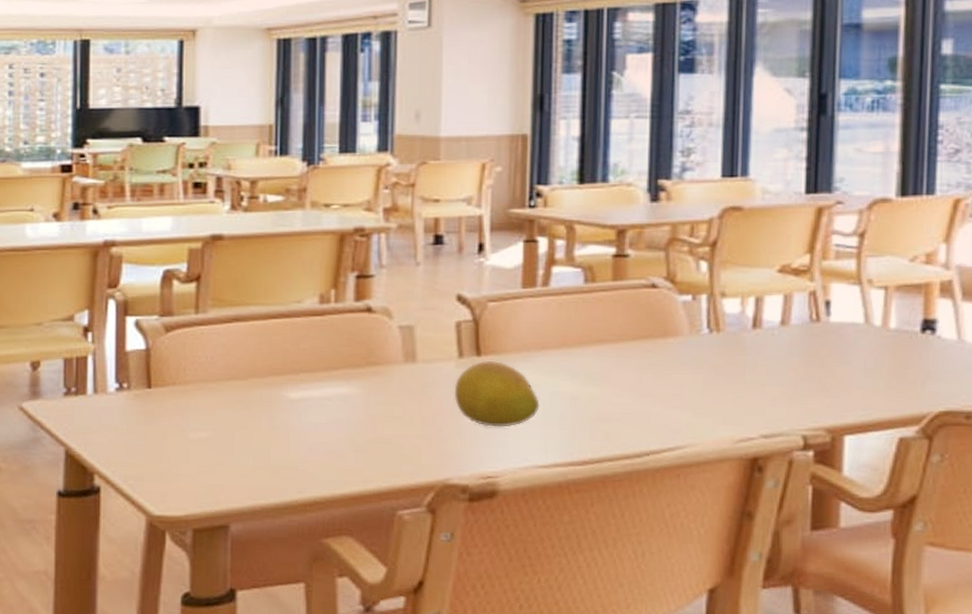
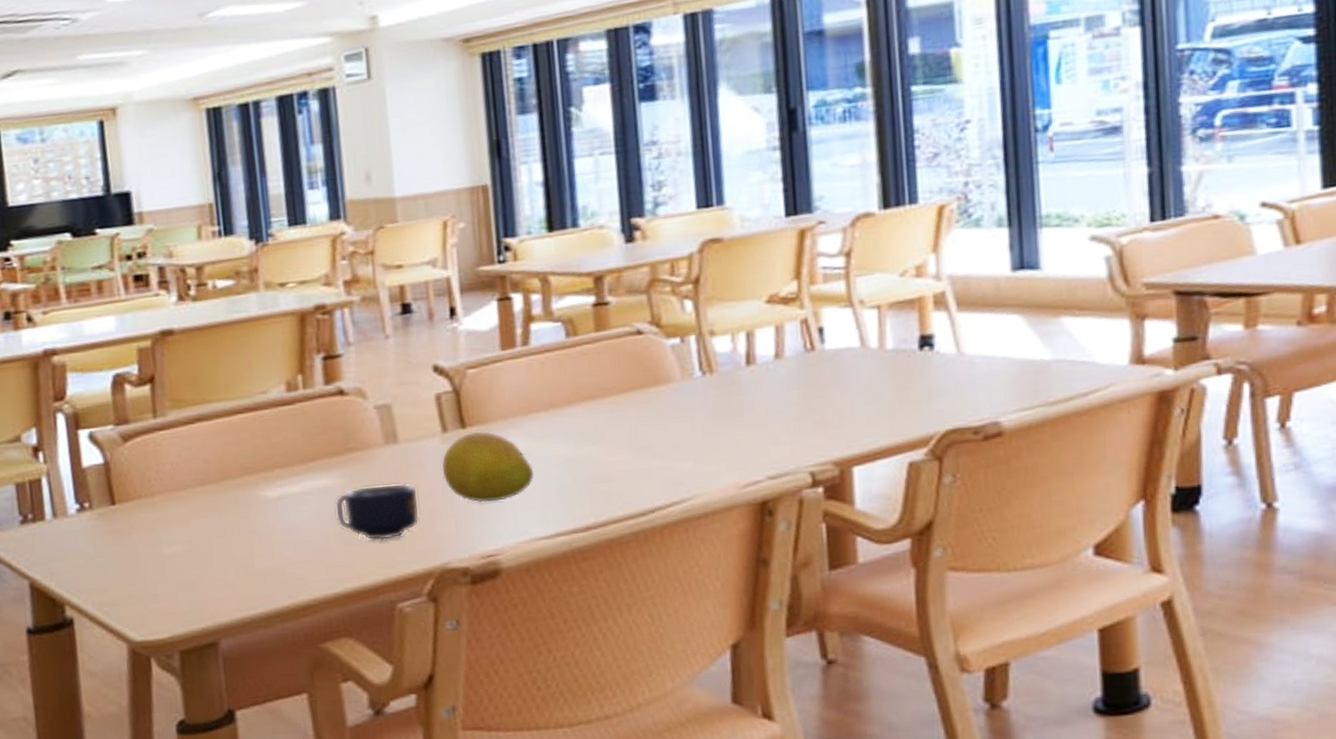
mug: none [350,398,429,451] -> present [334,482,420,541]

